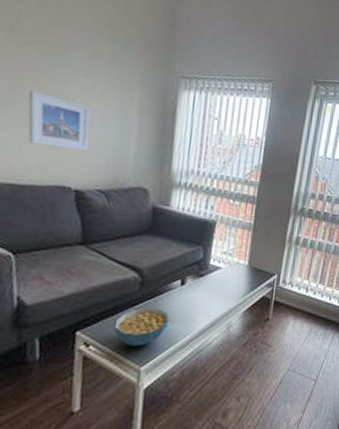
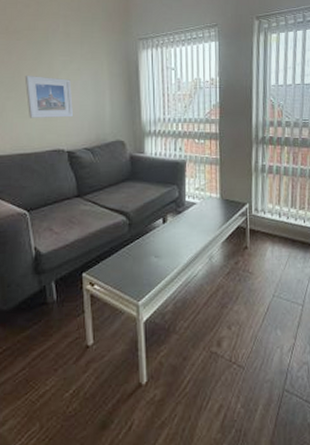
cereal bowl: present [114,307,170,346] -> none [112,246,157,283]

